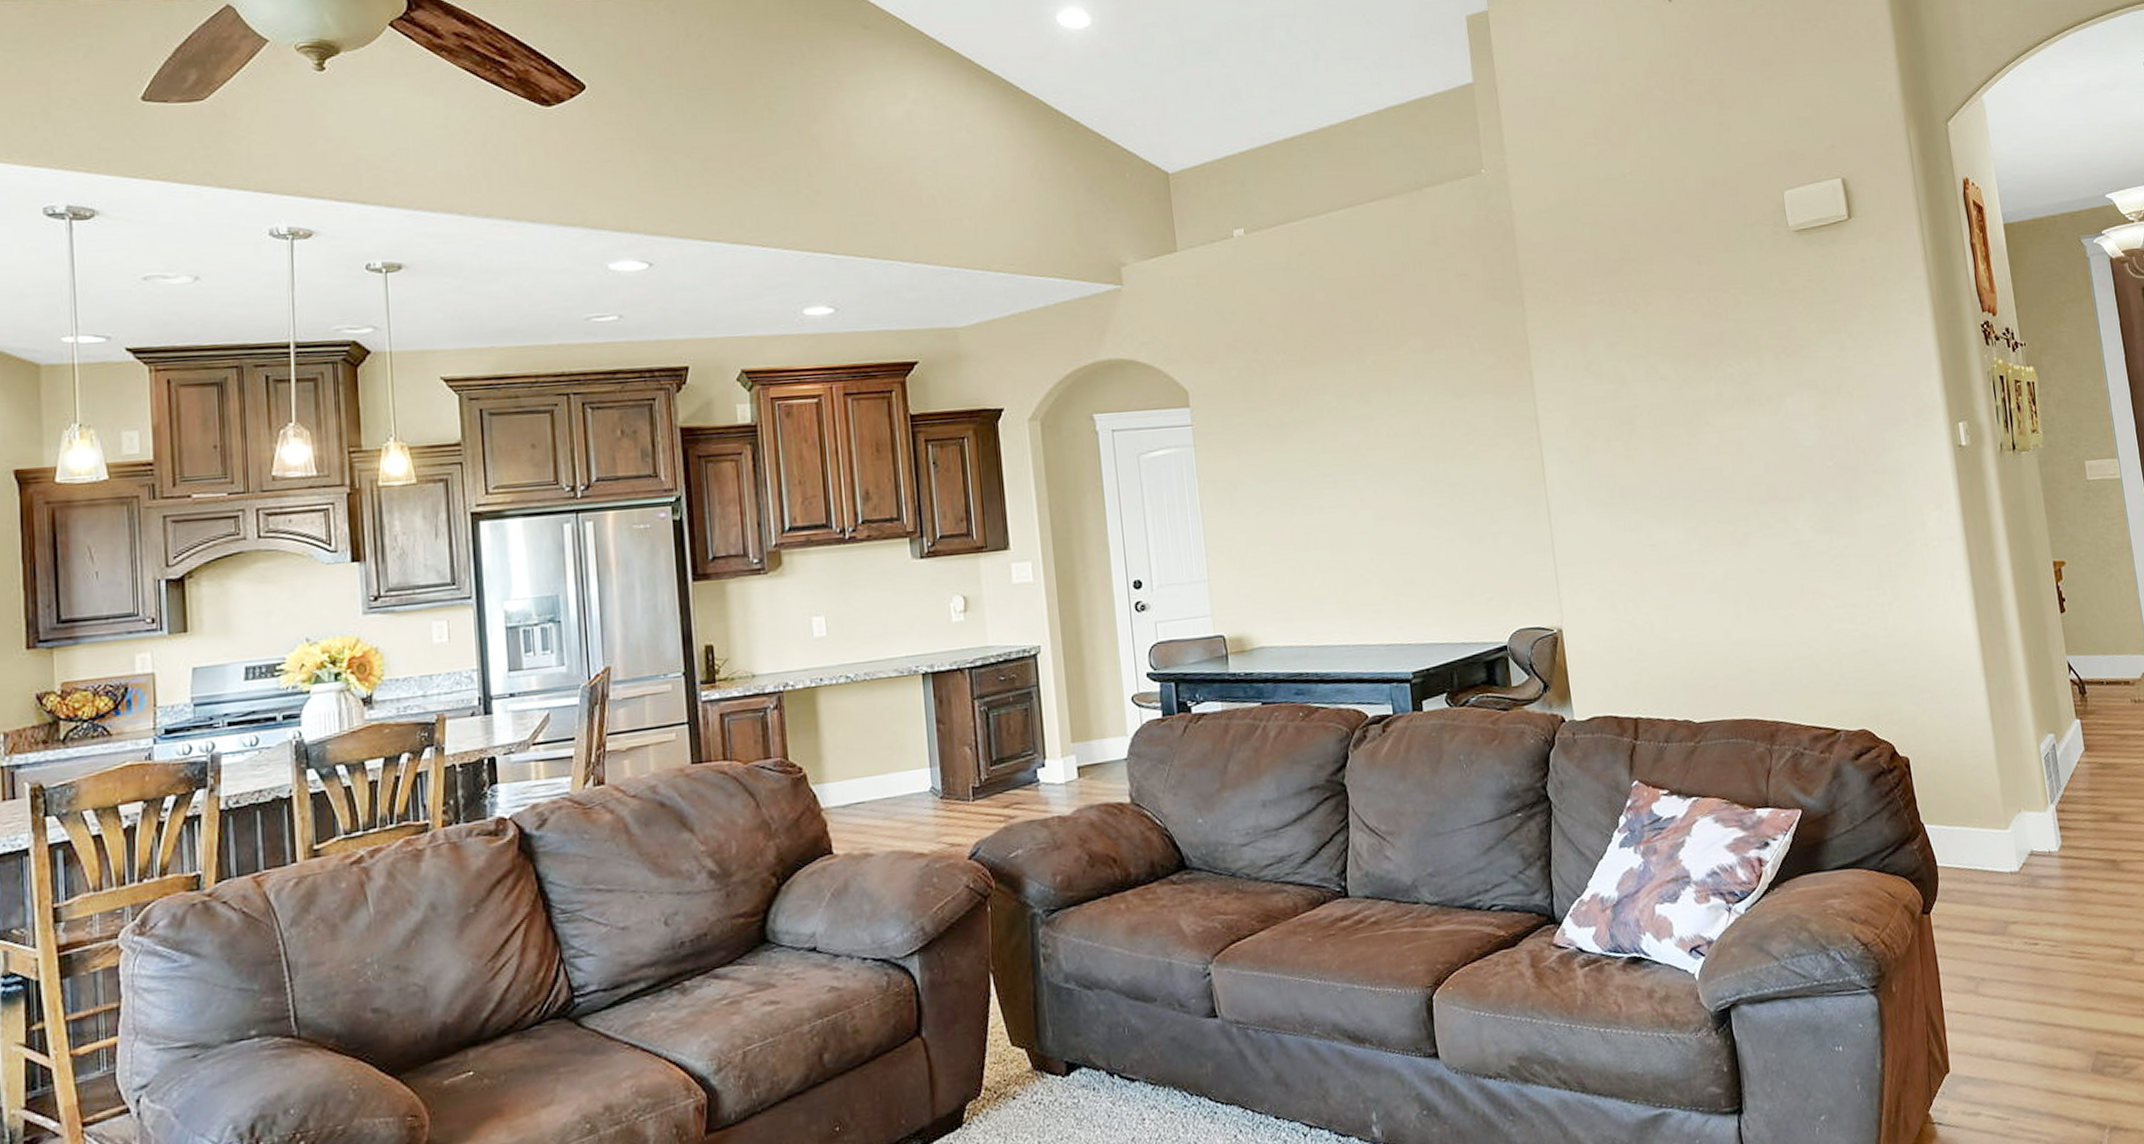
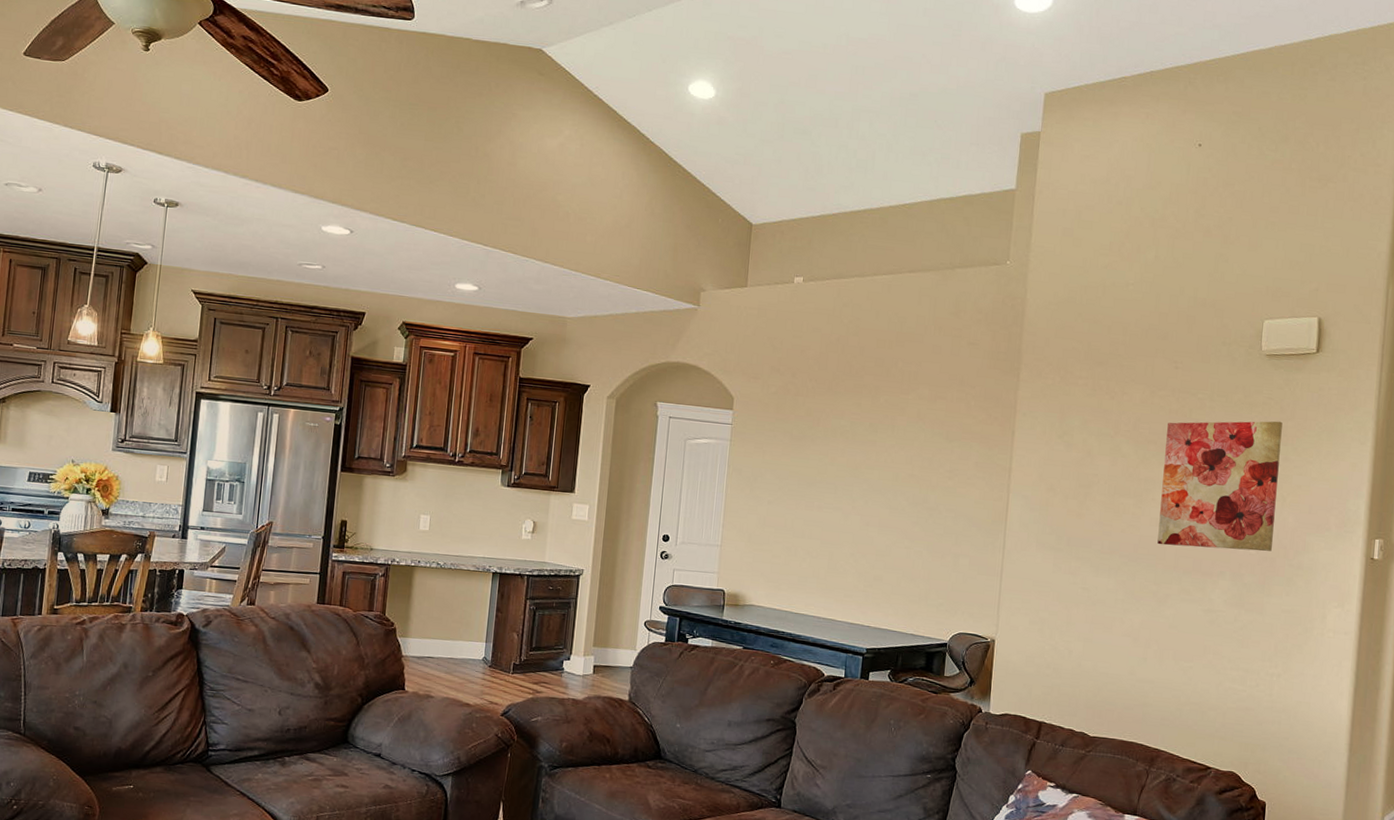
wall art: none [1704,305,1850,476] -> present [1157,421,1283,551]

